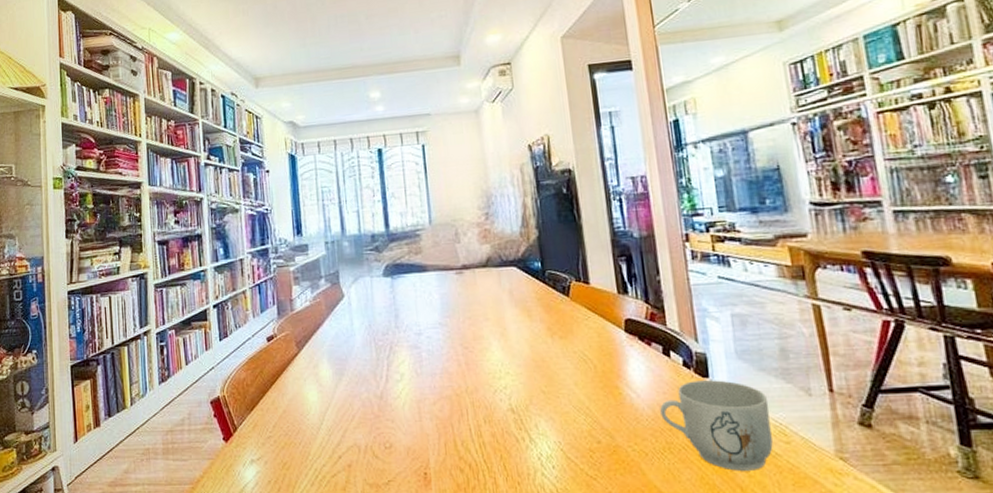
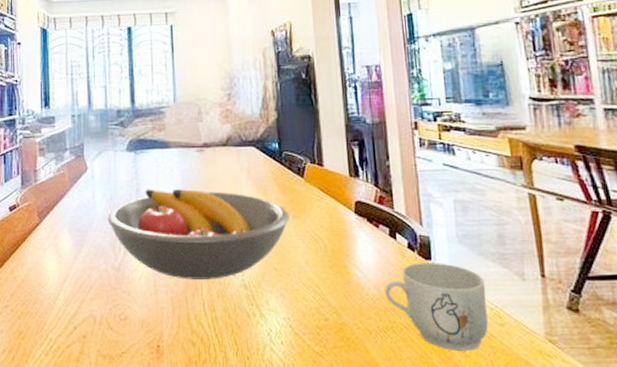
fruit bowl: none [367,313,556,405] -> present [107,189,290,280]

